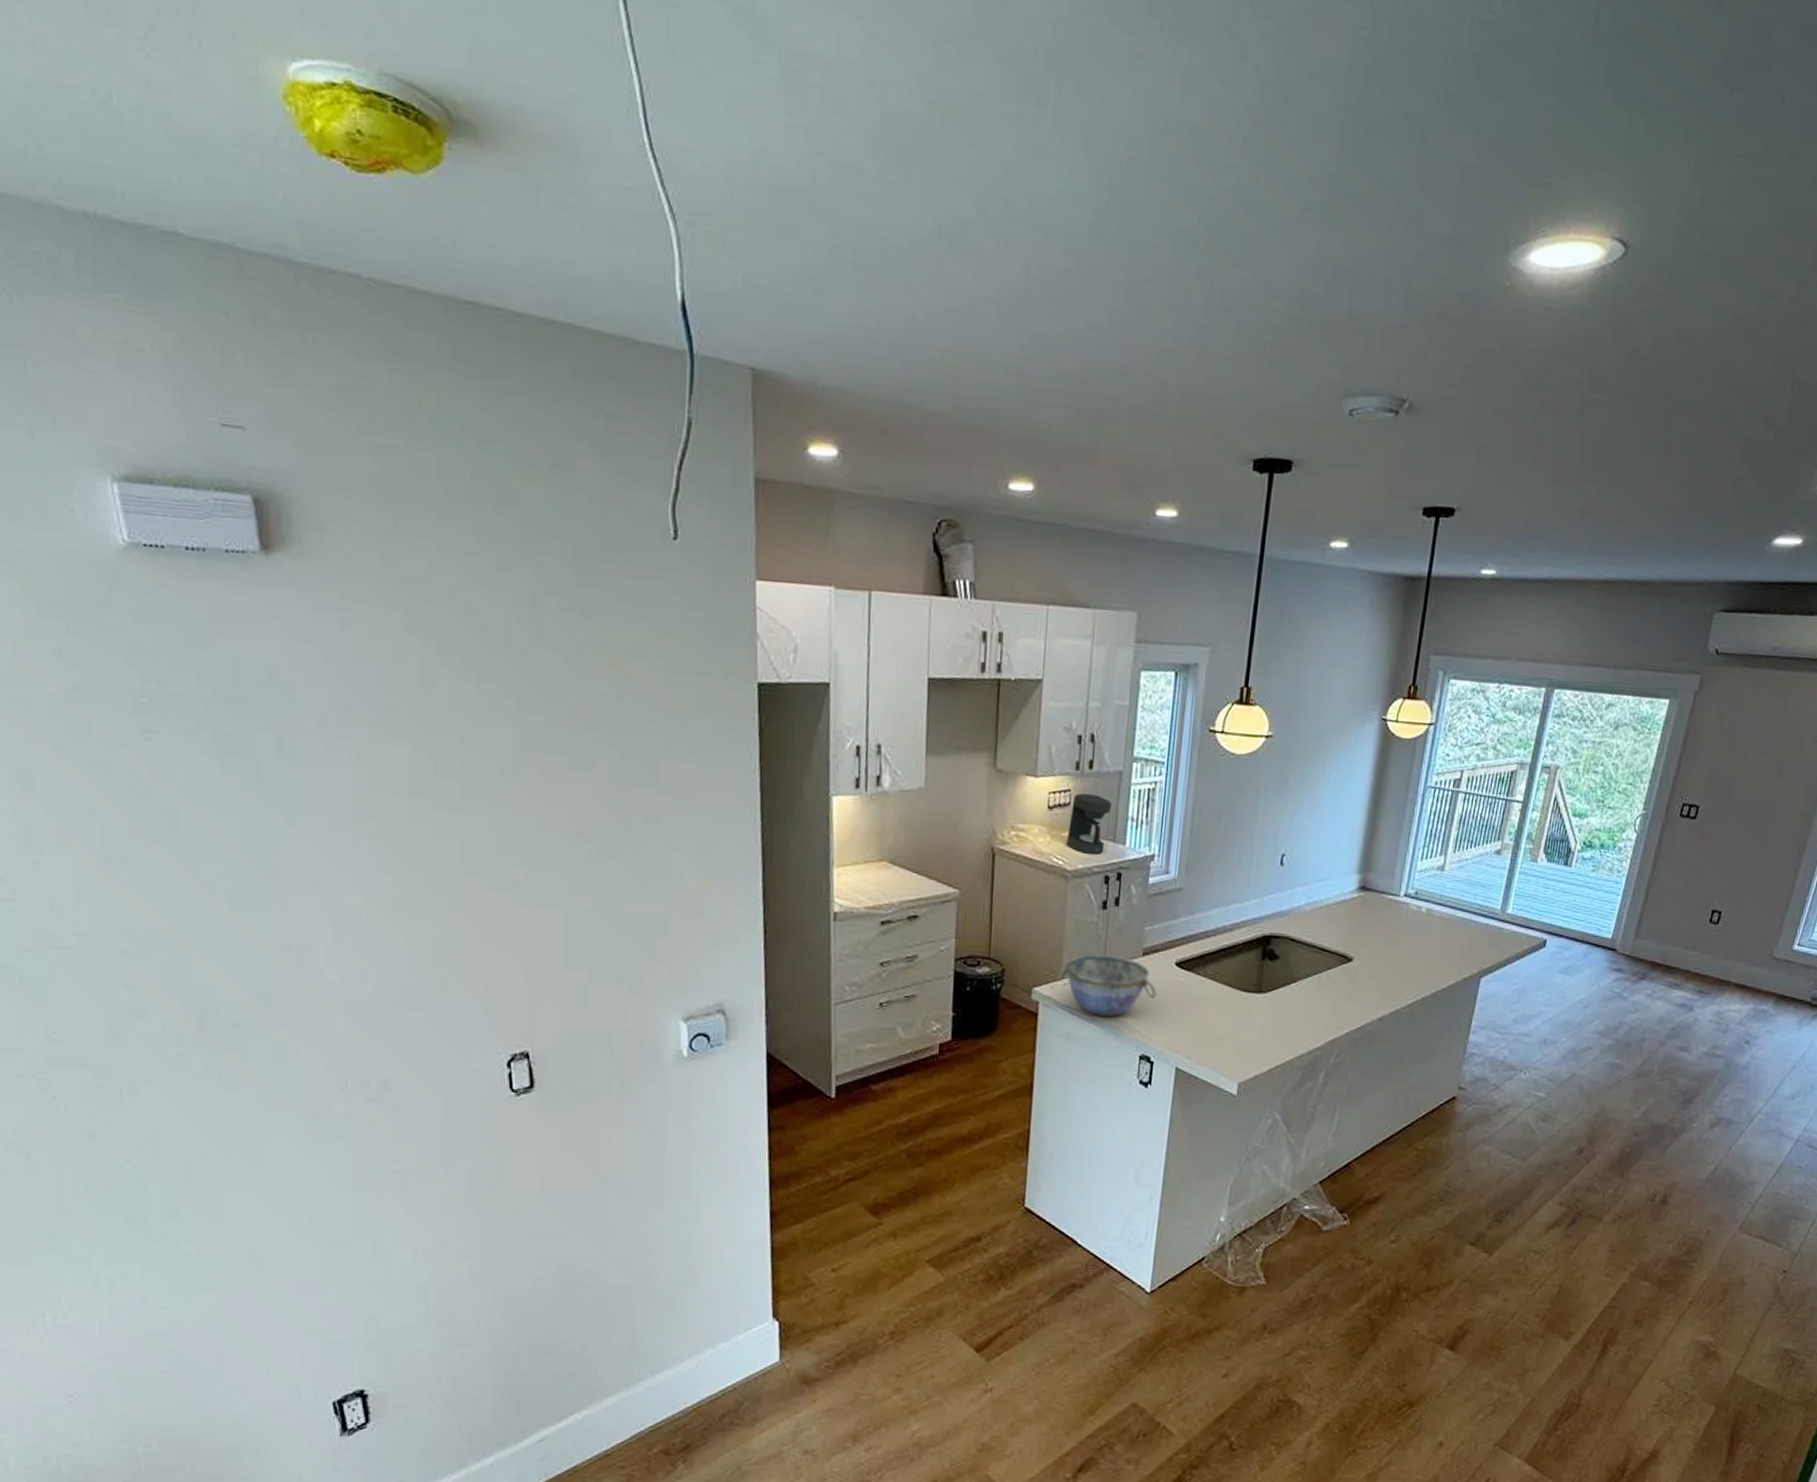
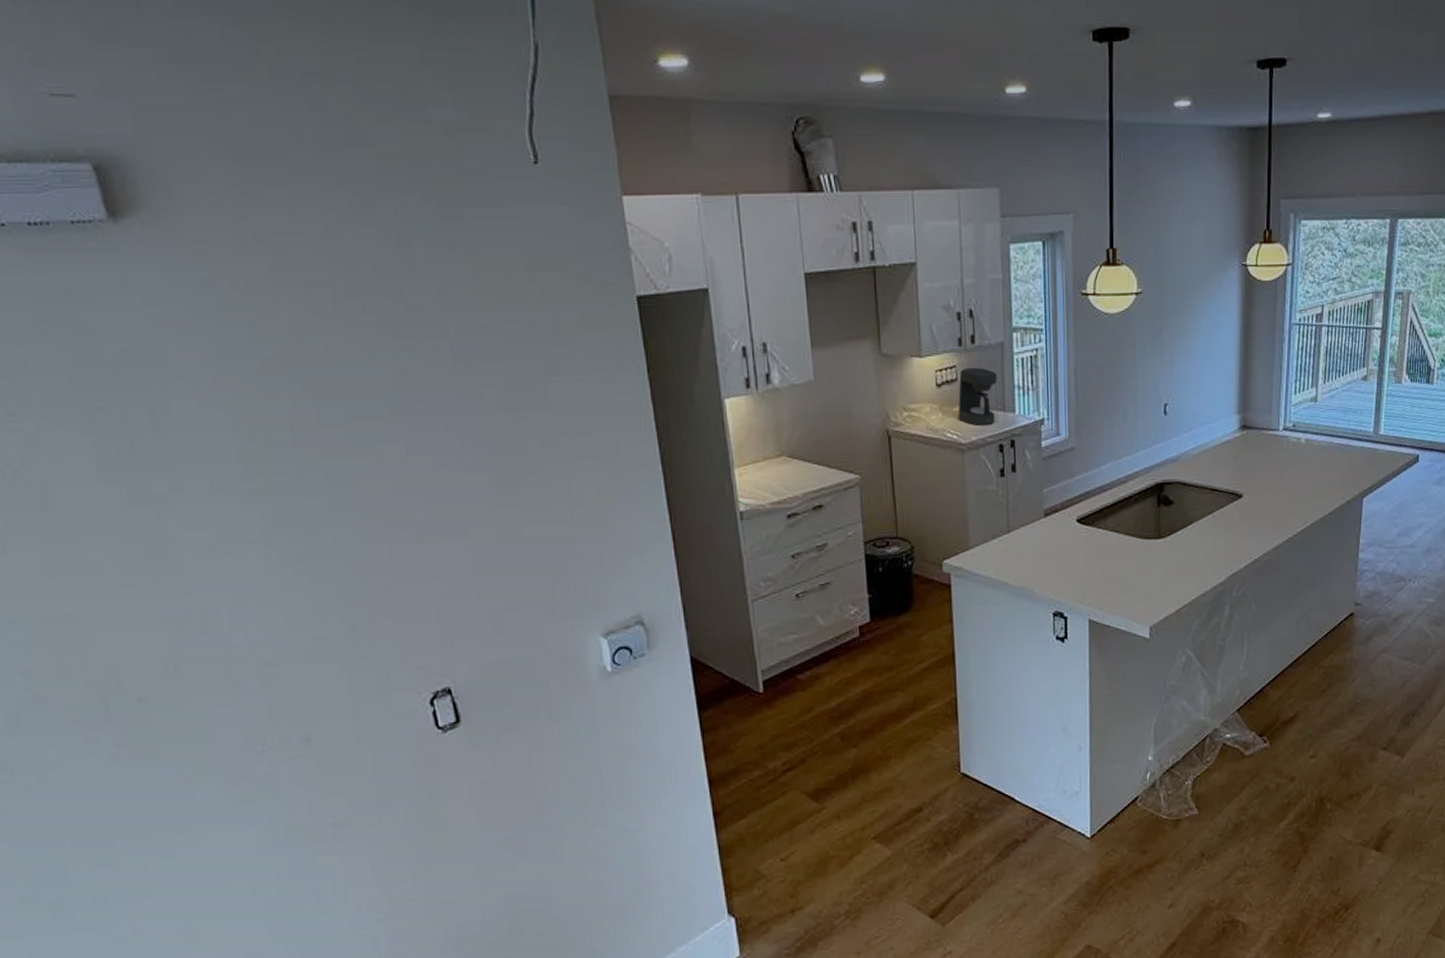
bowl: present [1057,954,1157,1016] -> none [965,520,1062,580]

